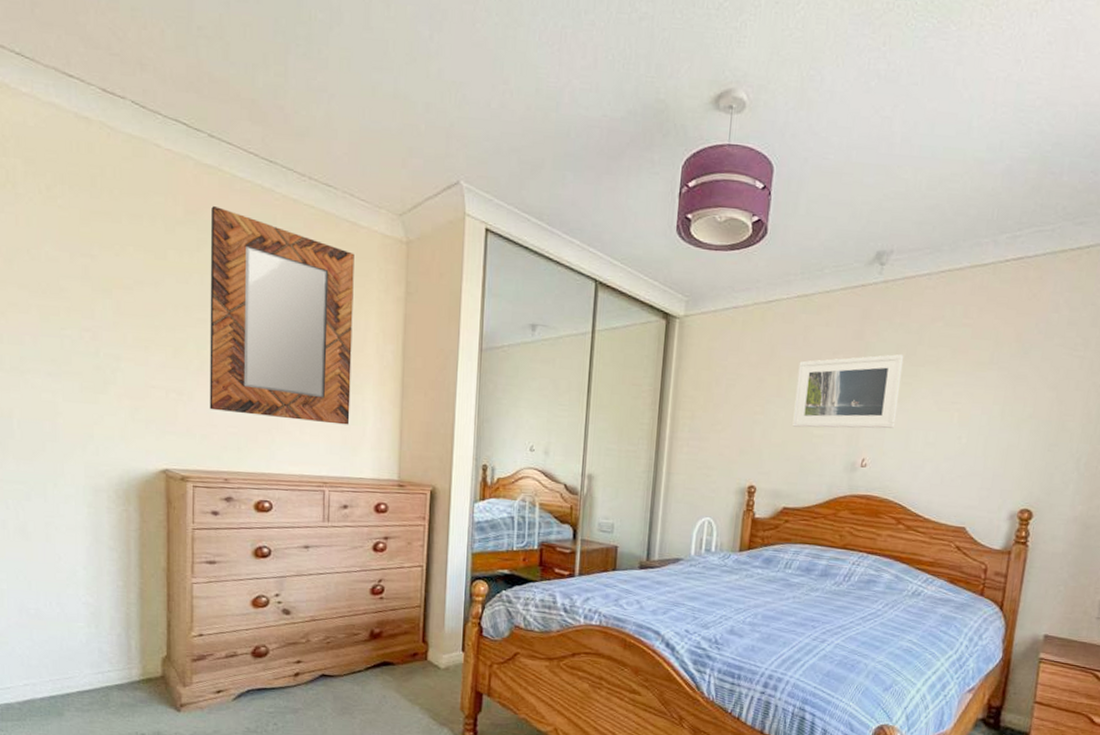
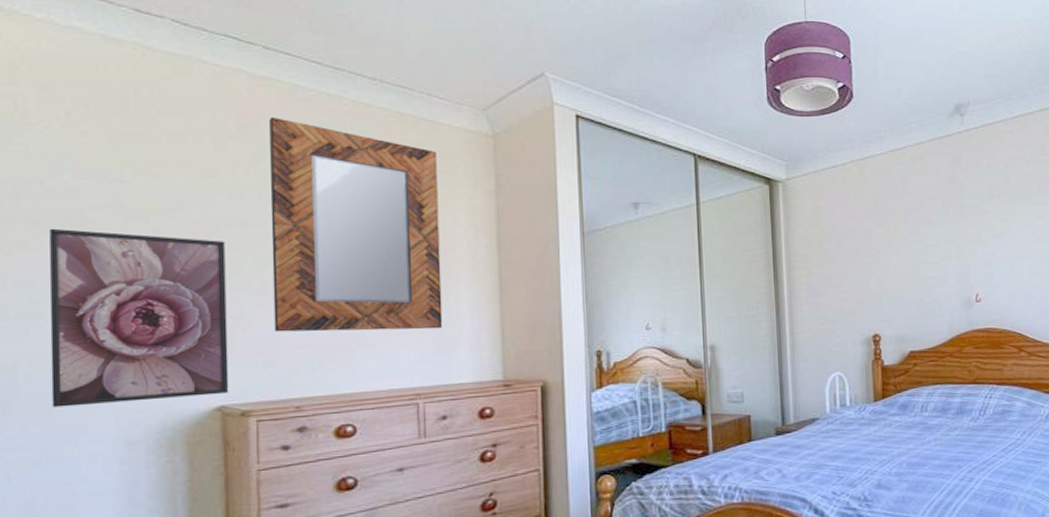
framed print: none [35,293,172,459] -> present [49,228,229,408]
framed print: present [792,354,904,429] -> none [902,194,999,272]

